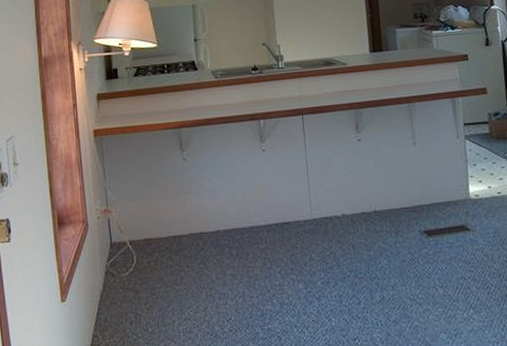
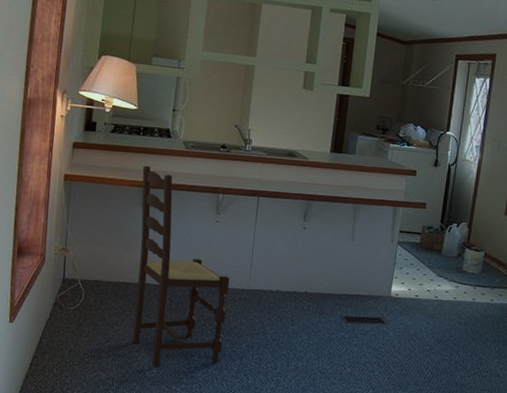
dining chair: none [174,104,295,325] -> present [132,165,230,367]

